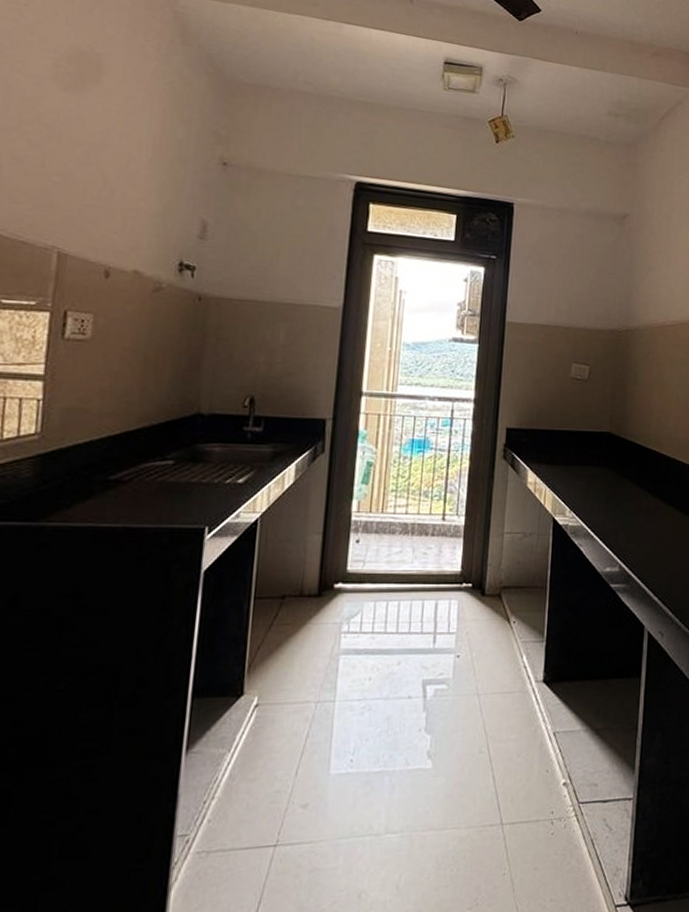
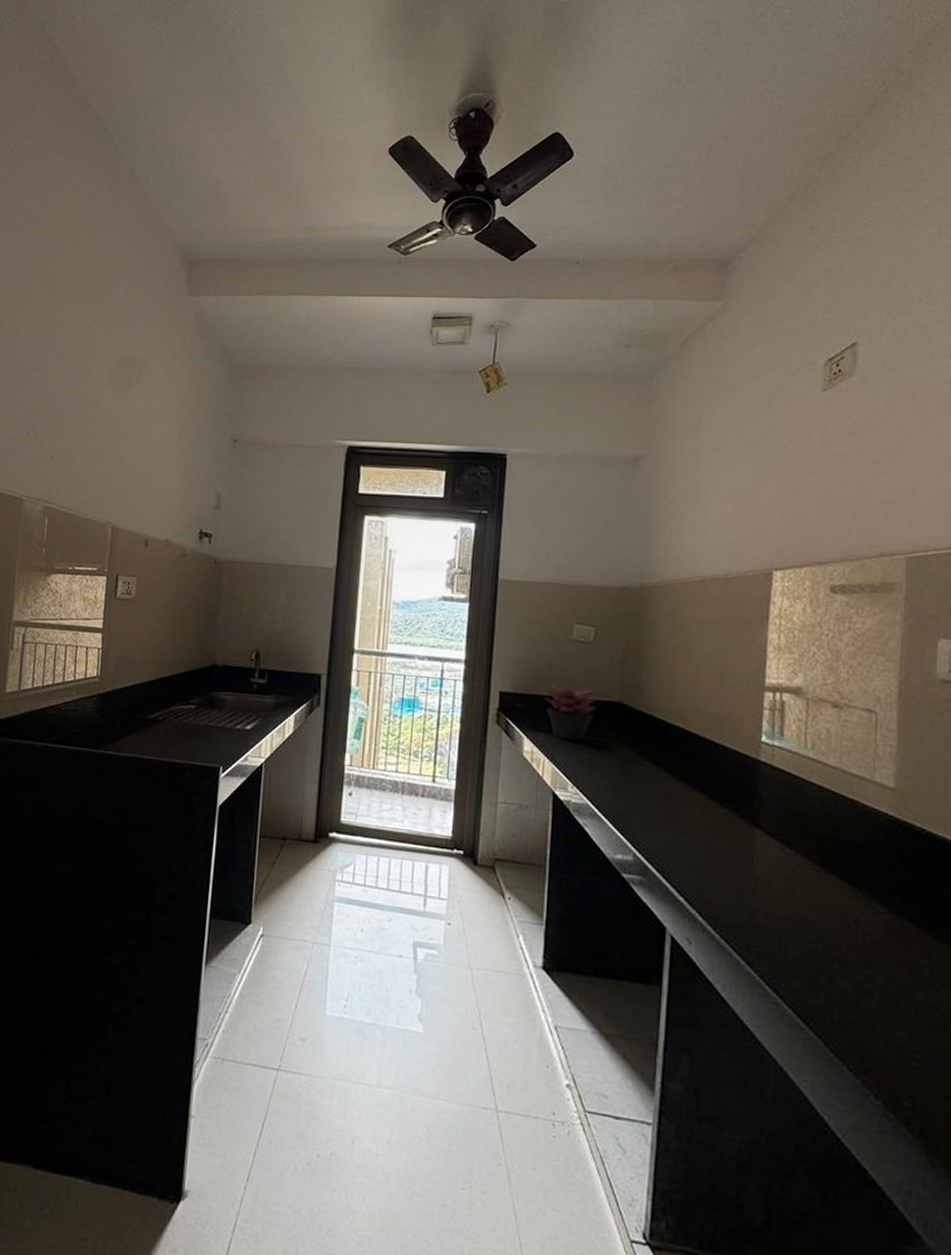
succulent plant: none [546,418,591,469] -> present [544,684,597,741]

